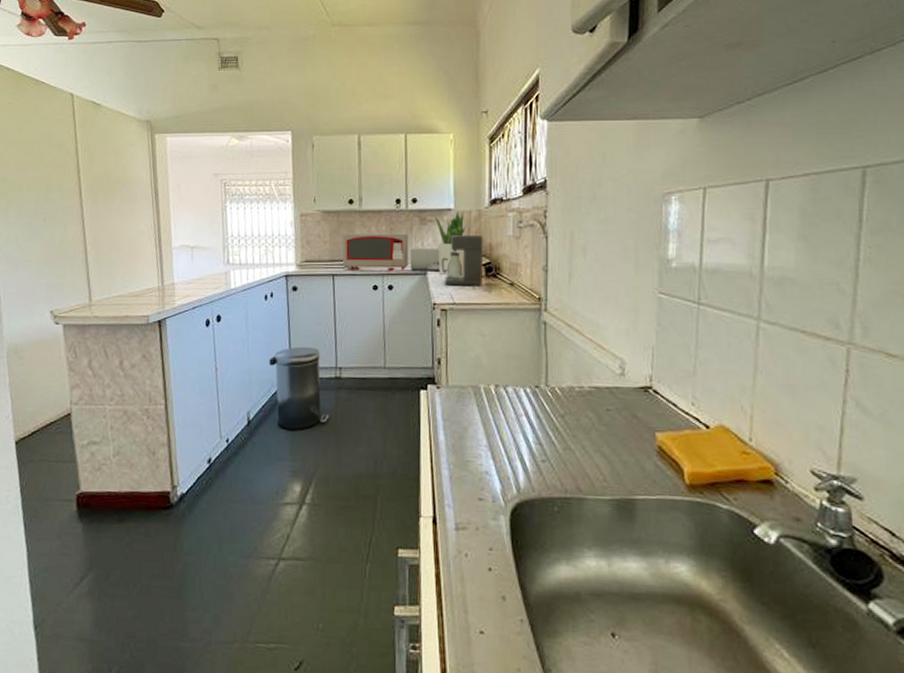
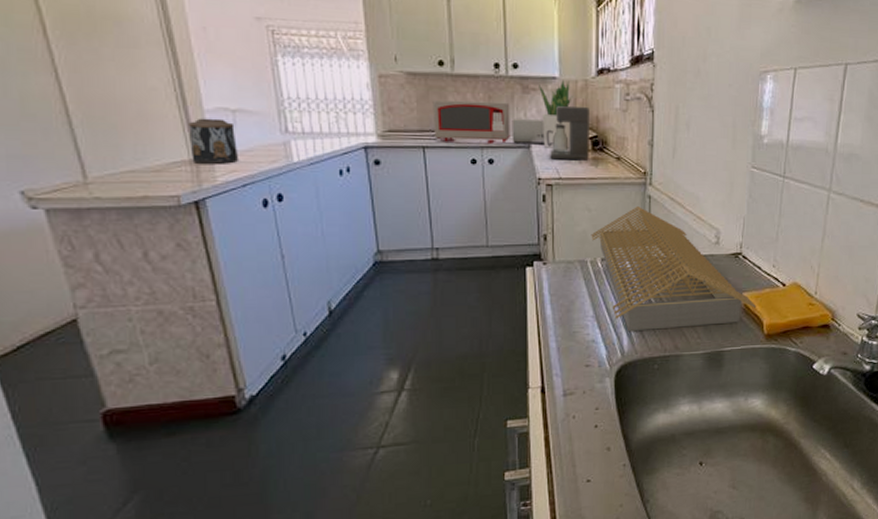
canister: none [160,253,193,290] -> present [189,118,240,164]
pedal bin: present [269,346,330,431] -> none [351,227,427,318]
dish rack: none [484,333,674,468] -> present [591,207,757,332]

